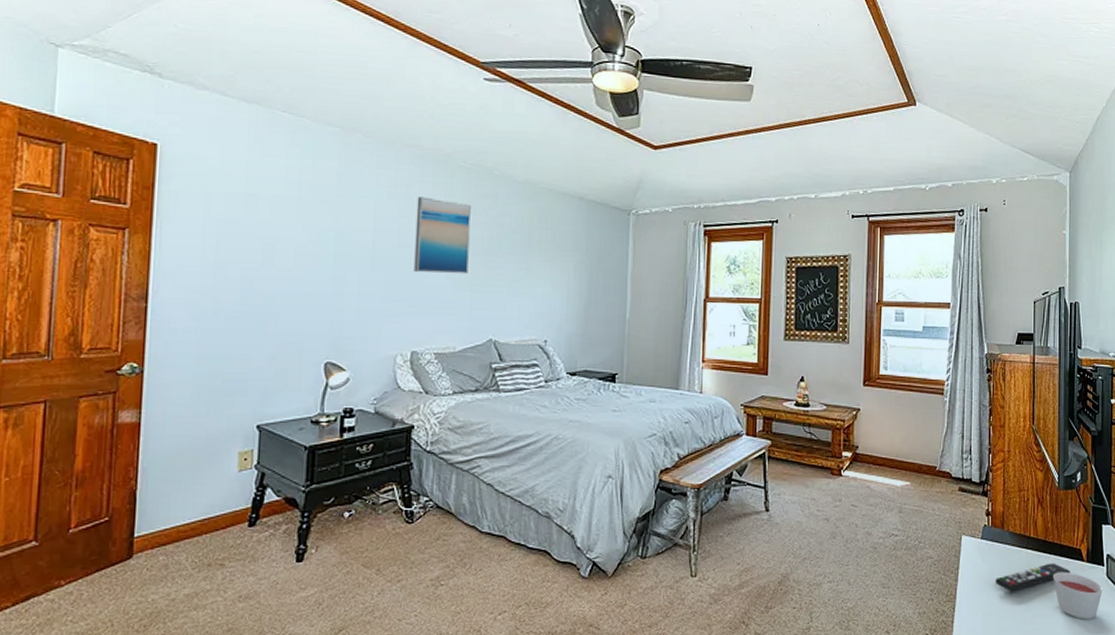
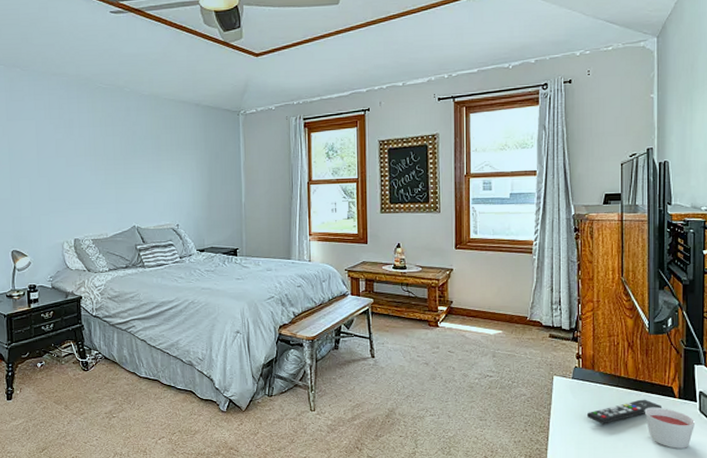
wall art: present [414,197,472,275] -> none [67,115,112,177]

